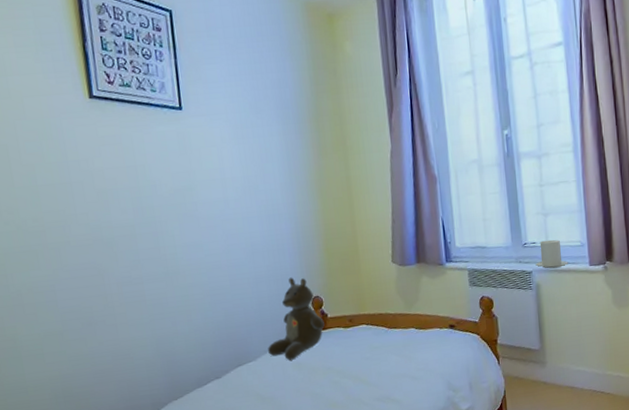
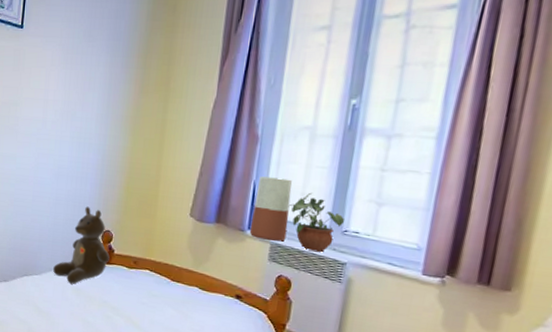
vase: none [445,209,480,269] -> present [249,176,292,242]
potted plant: none [476,217,522,269] -> present [289,192,344,253]
candle: present [535,239,568,269] -> none [352,232,395,268]

